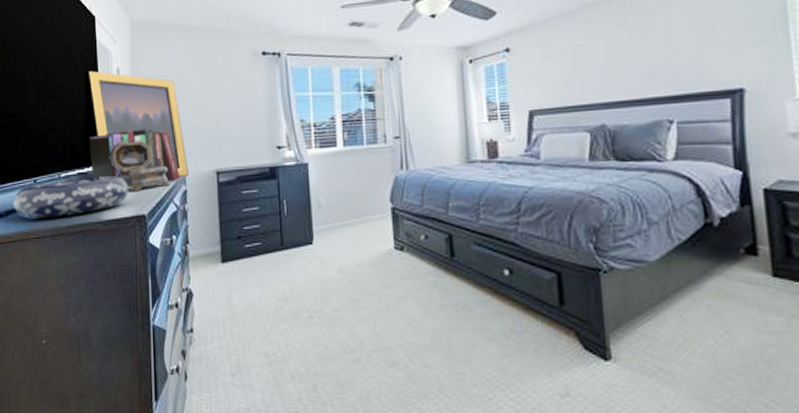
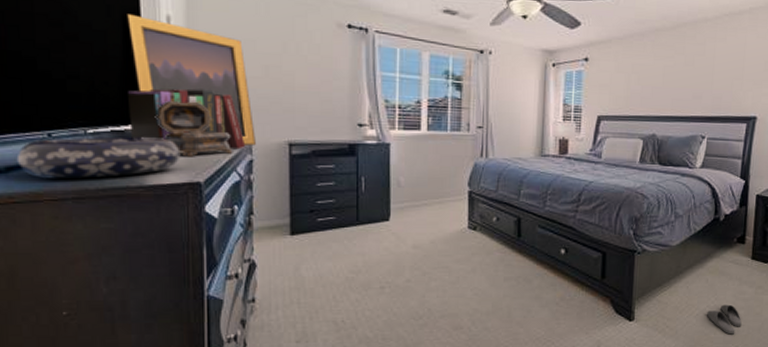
slippers: none [716,340,775,383] -> present [707,304,742,335]

